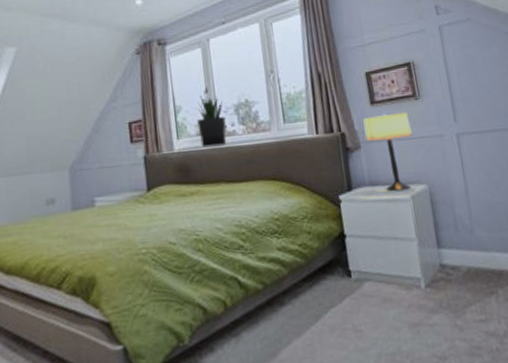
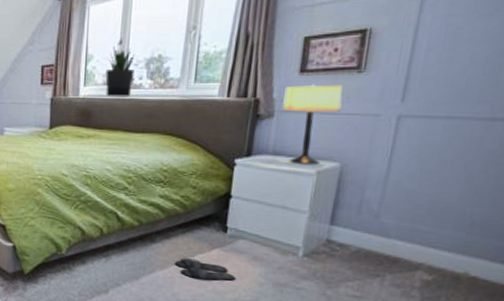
slippers: none [309,315,374,340] -> present [174,258,236,281]

